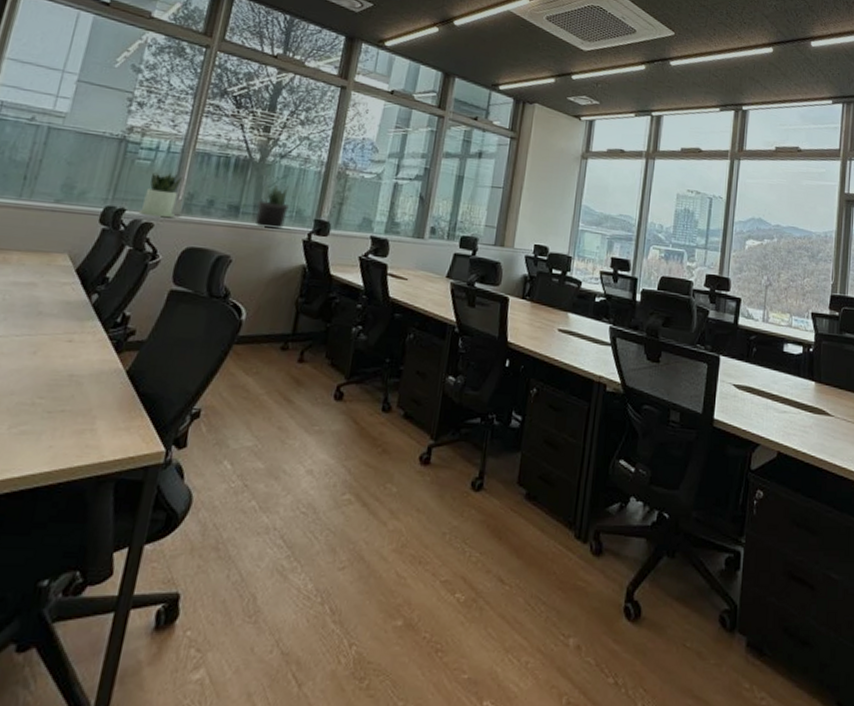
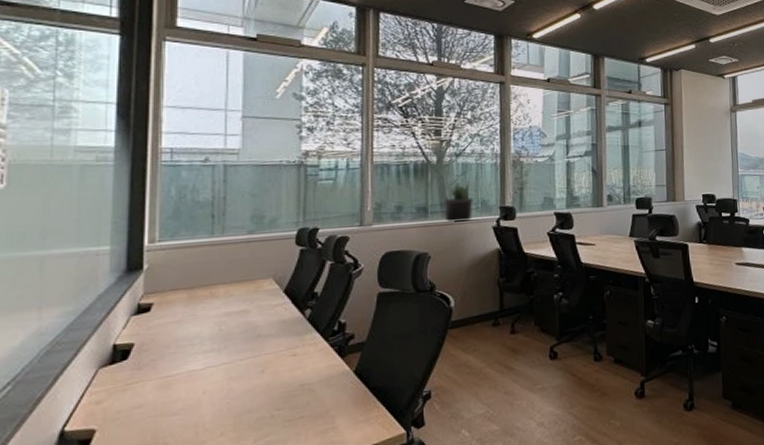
planter: present [138,172,183,219] -> none [332,187,368,231]

